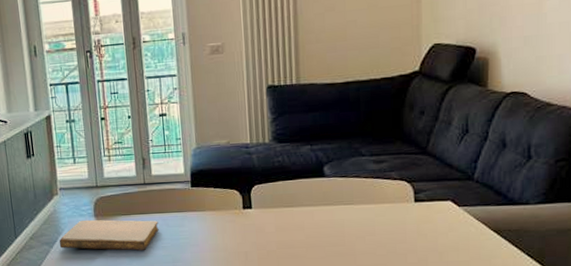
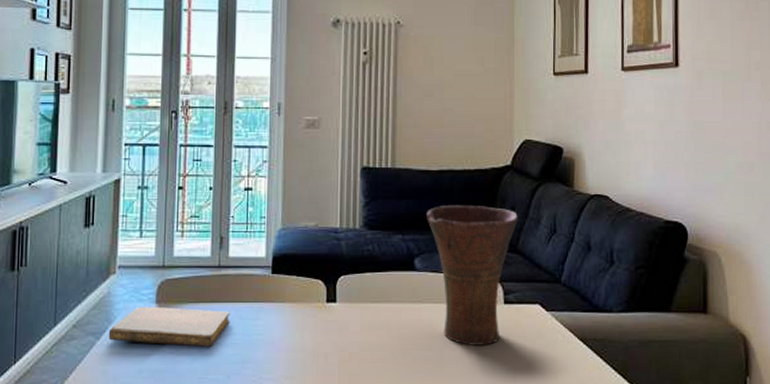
vase: none [334,112,428,241] -> present [427,206,518,345]

